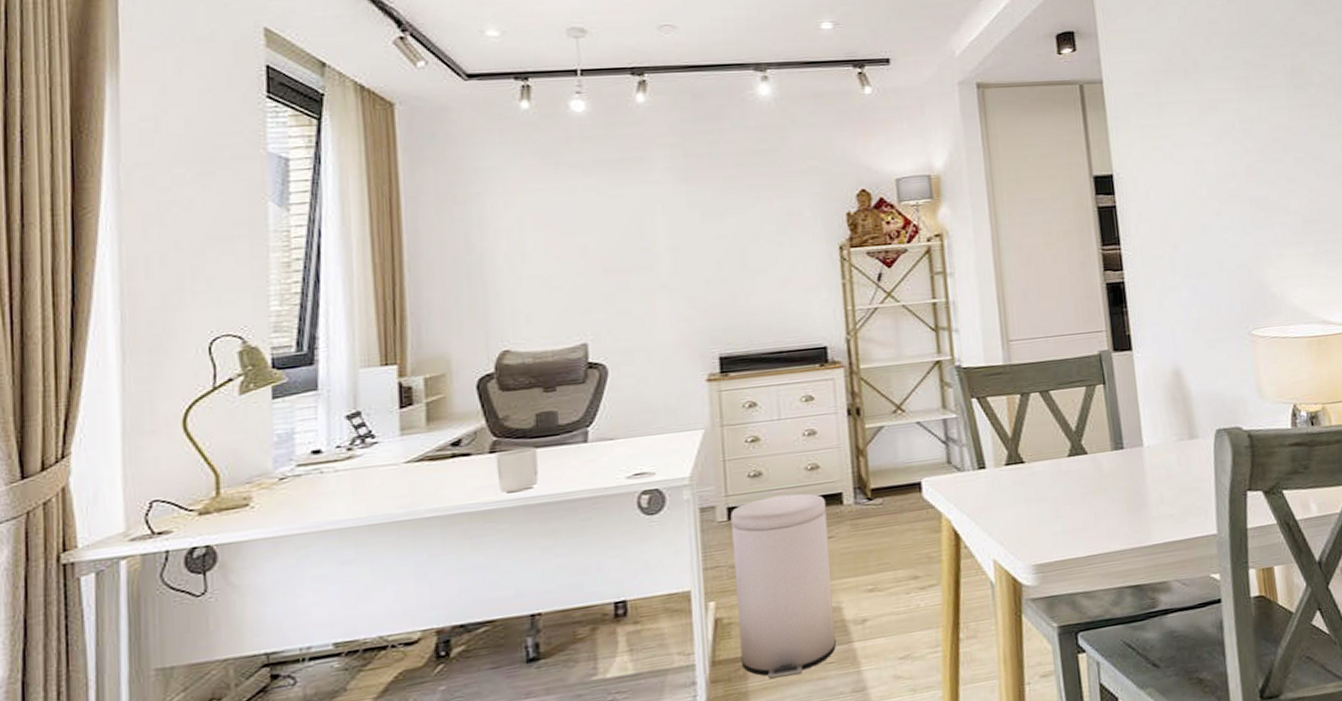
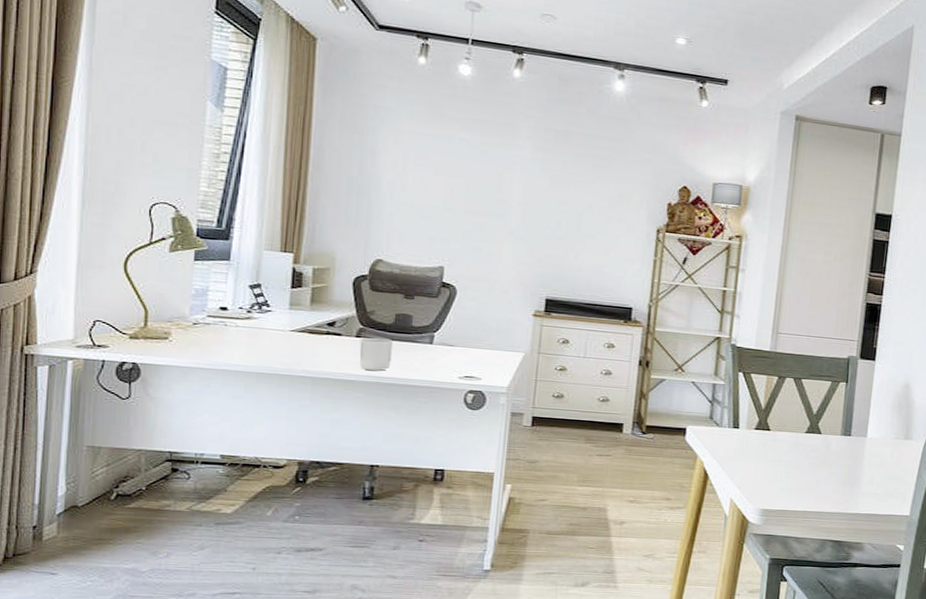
pedal bin: present [730,493,836,679] -> none [523,415,609,551]

